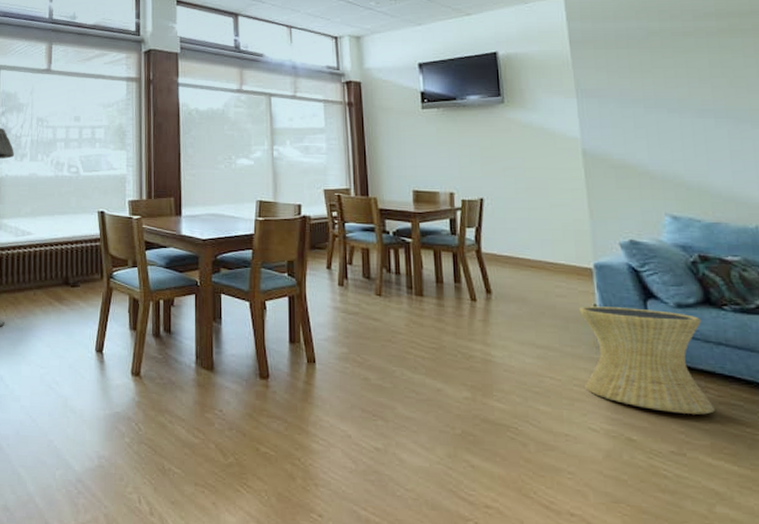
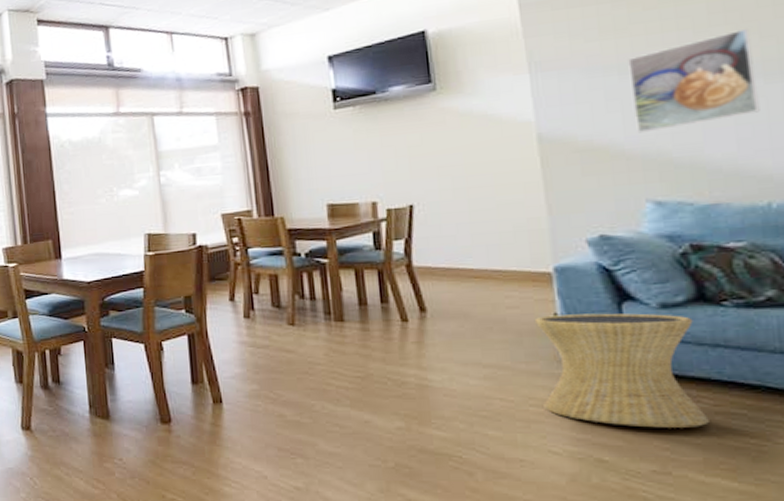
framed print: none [651,82,749,158] -> present [628,28,760,134]

